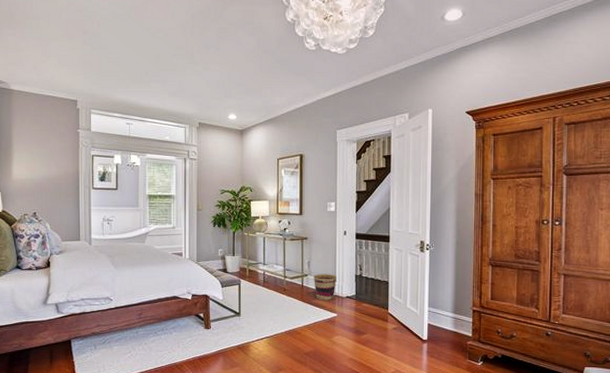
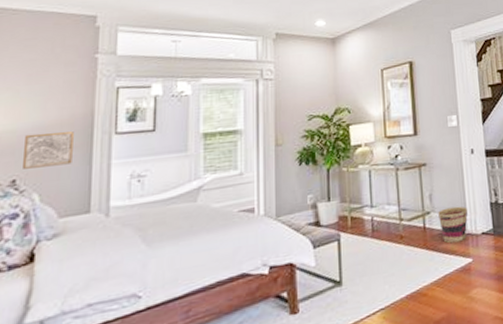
wall art: none [39,183,67,206] -> present [23,131,74,169]

